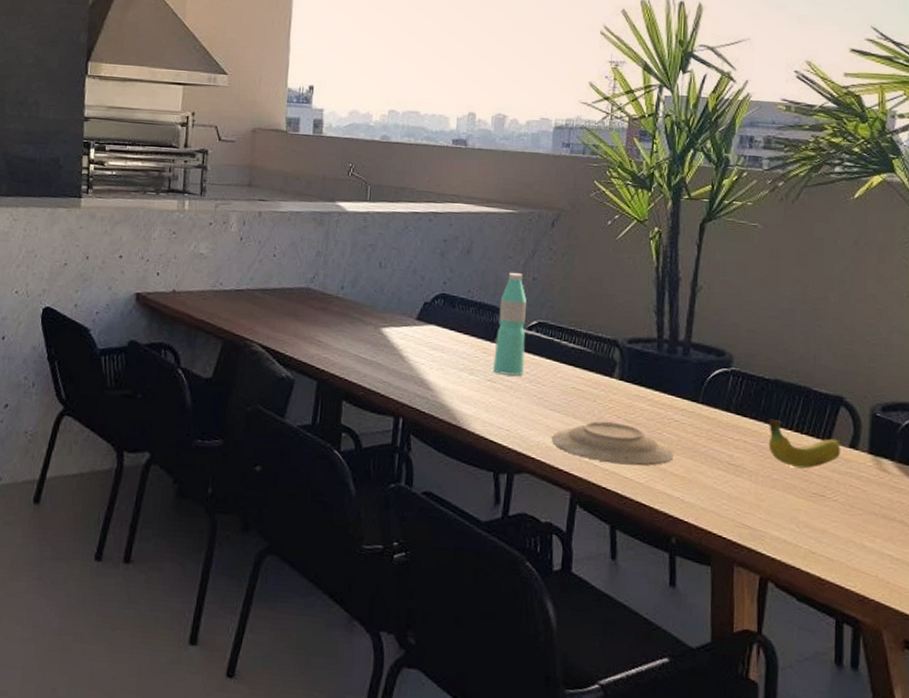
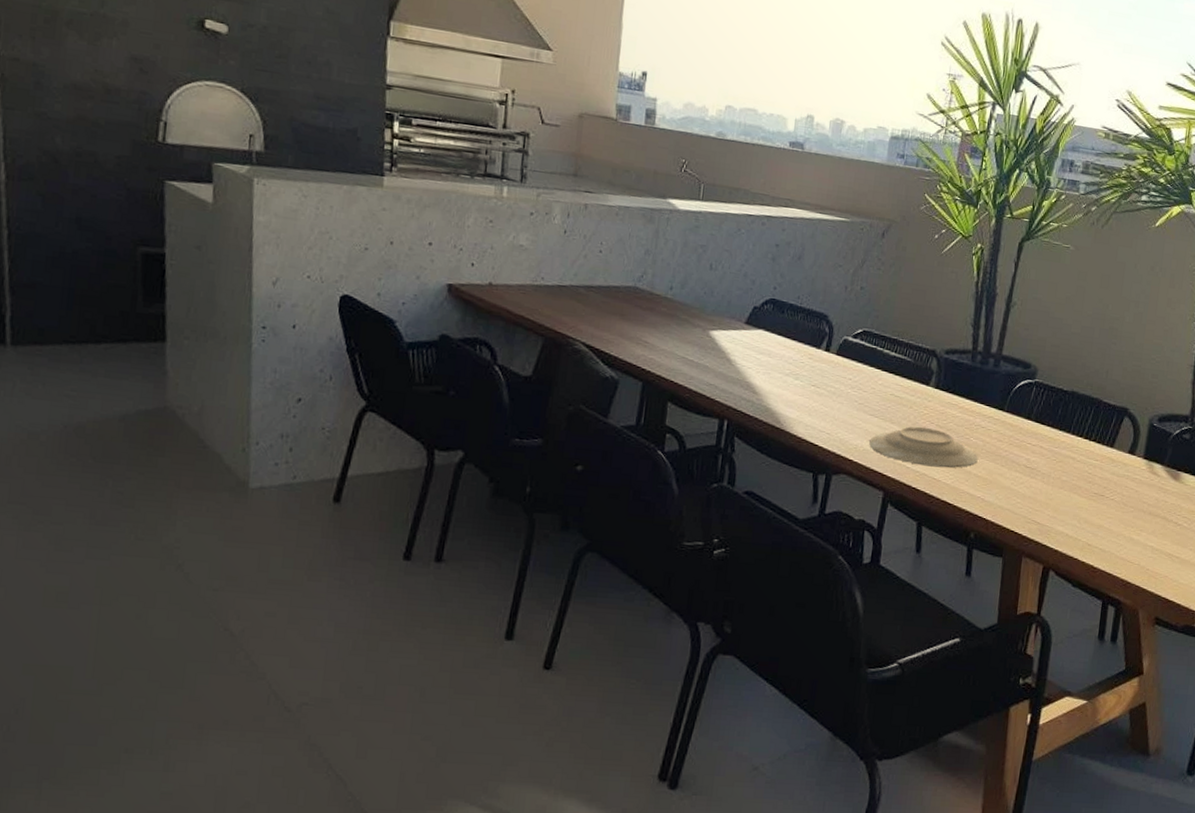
water bottle: present [493,272,526,376] -> none [818,280,854,382]
fruit: present [768,418,842,469] -> none [1061,426,1123,472]

